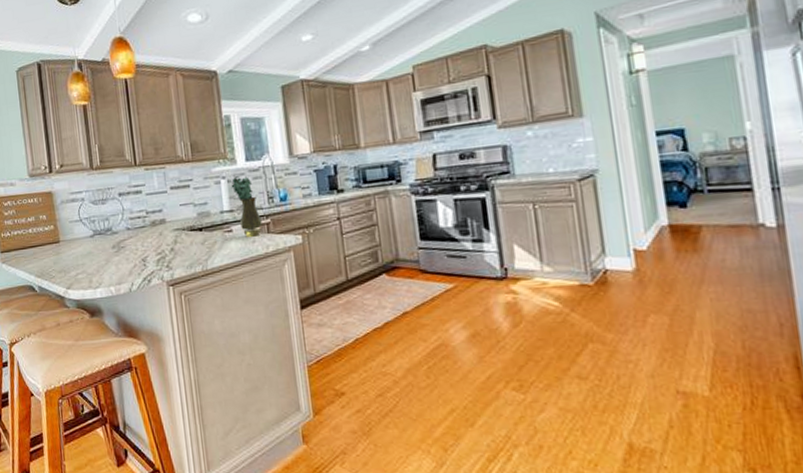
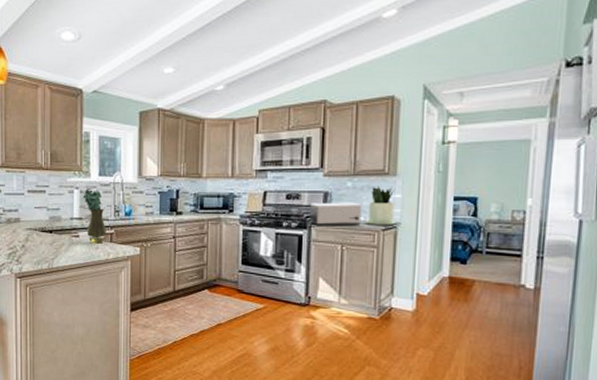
toaster: none [488,153,552,186] -> present [309,202,362,227]
planter: none [555,130,594,176] -> present [366,186,397,226]

